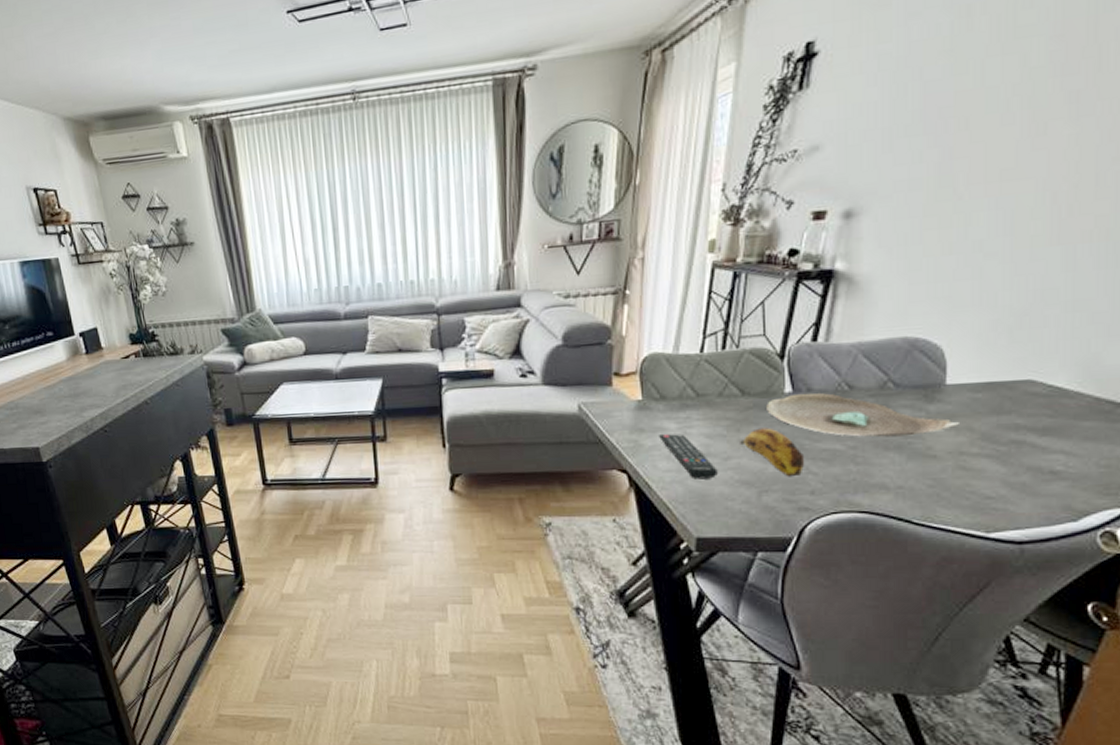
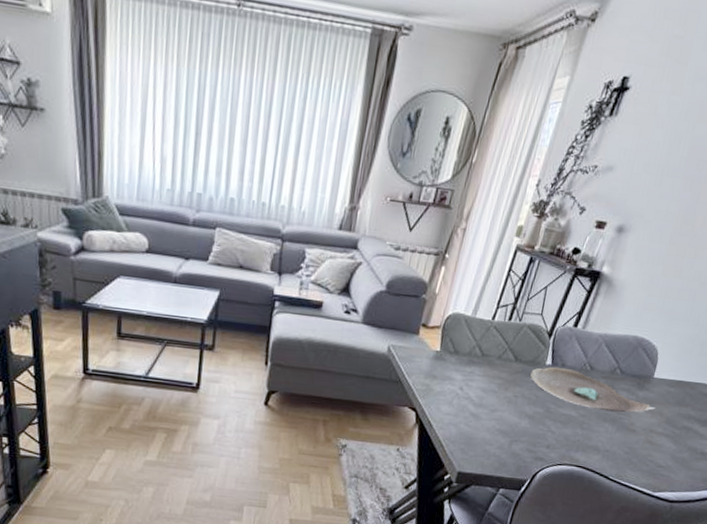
remote control: present [659,434,718,479] -> none [446,383,485,426]
banana: present [740,427,805,477] -> none [506,389,549,433]

